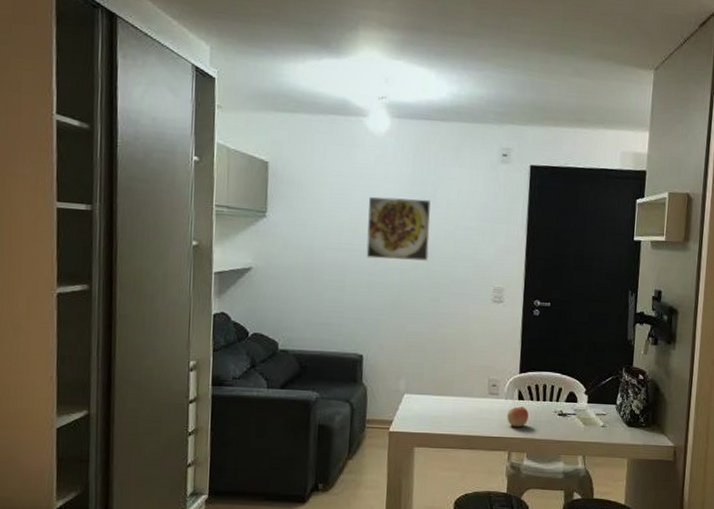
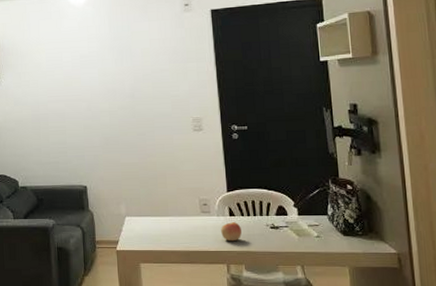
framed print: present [366,196,431,262] -> none [76,51,132,105]

